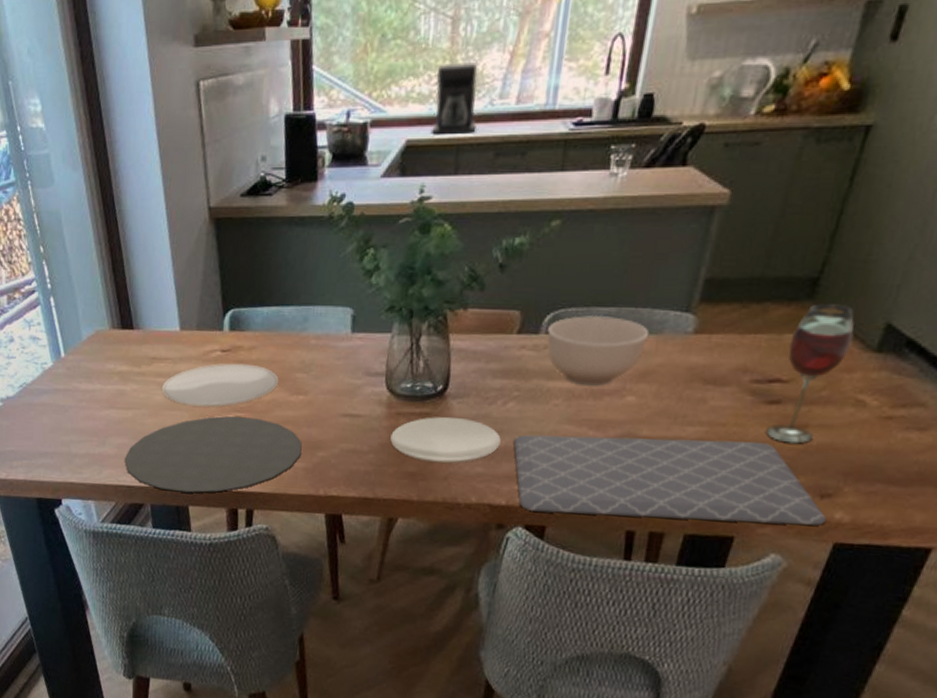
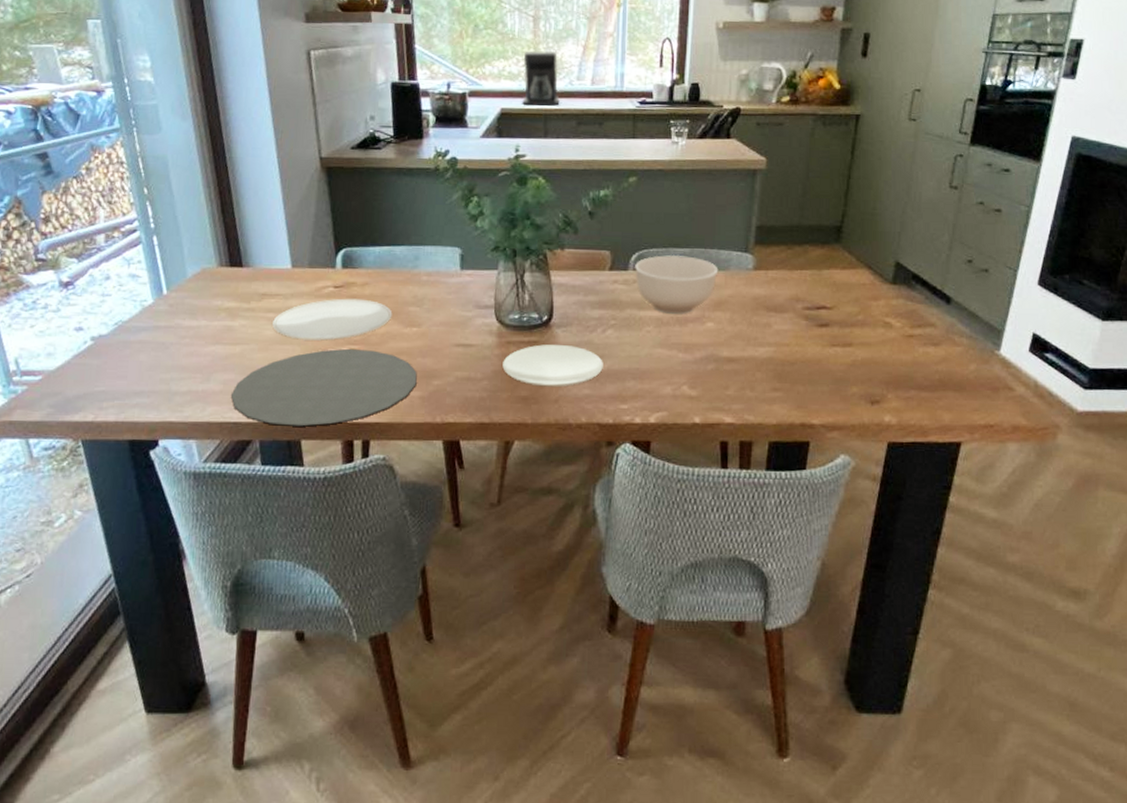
placemat: present [513,434,826,526] -> none [615,358,878,429]
wineglass: present [766,304,855,444] -> none [821,246,874,359]

